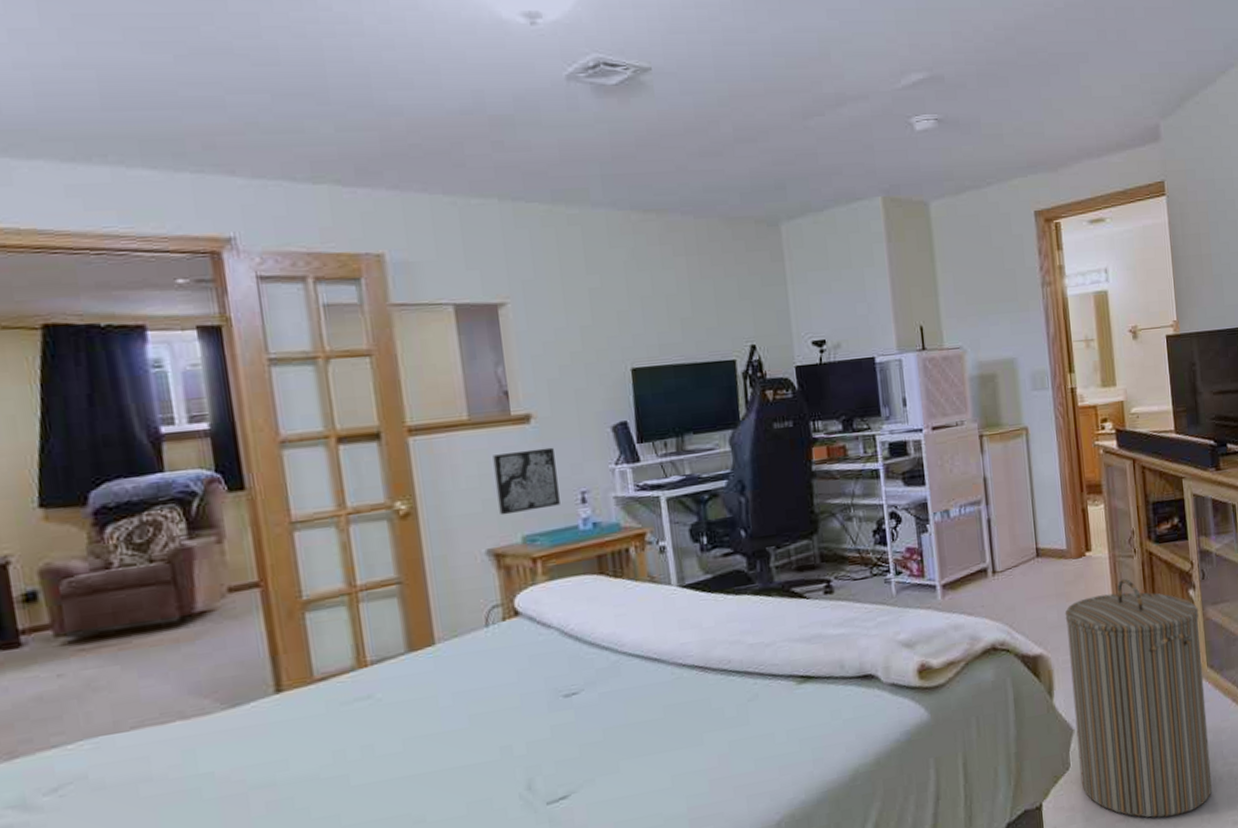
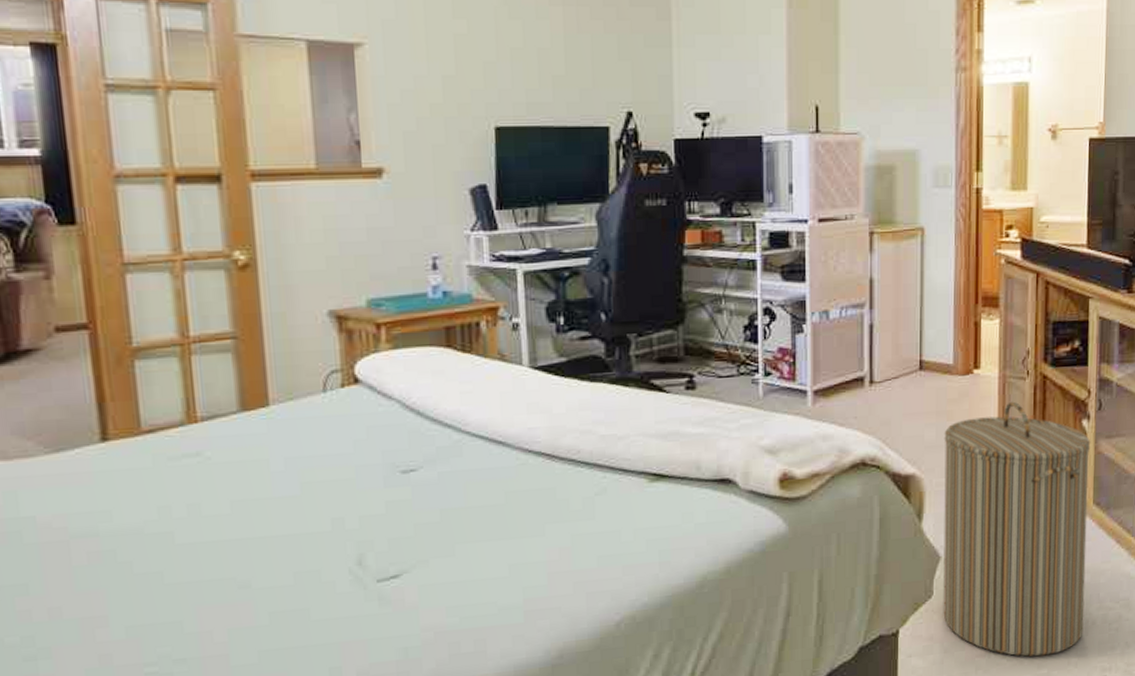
wall art: present [492,447,560,516] -> none [340,206,409,275]

